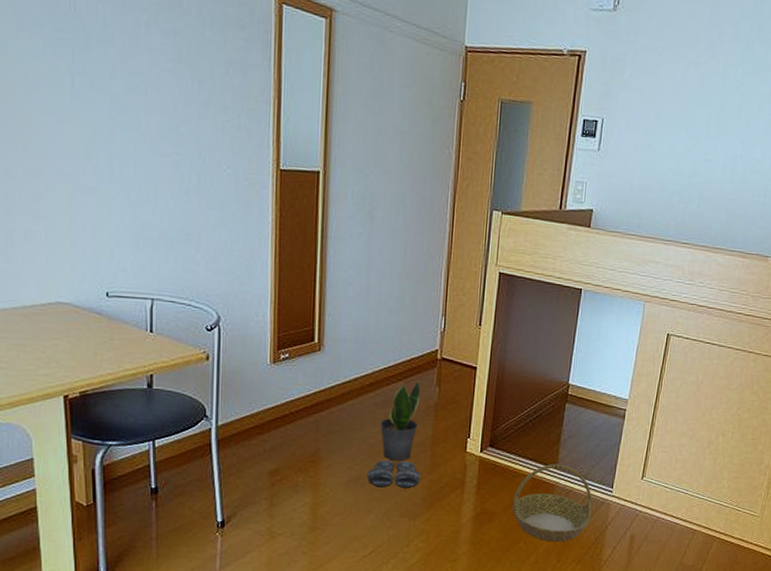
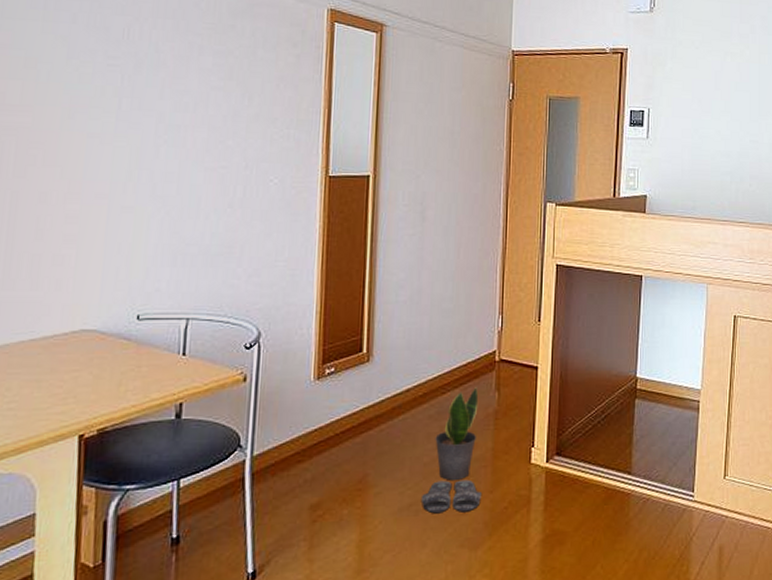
basket: present [512,464,592,542] -> none [585,468,673,563]

